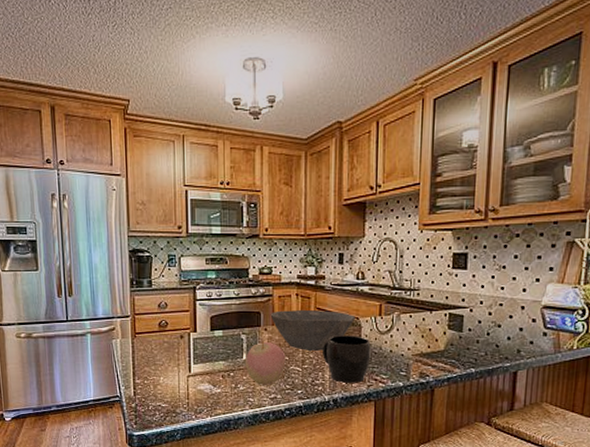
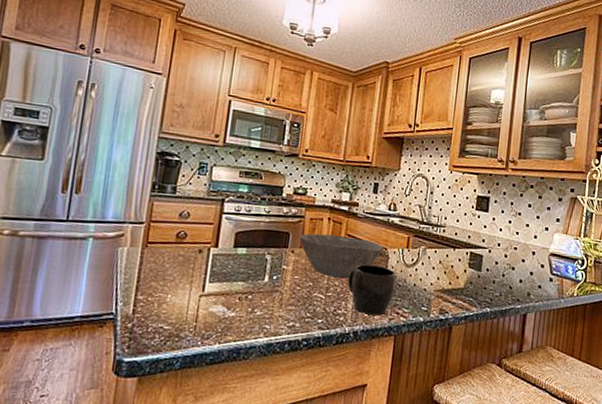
apple: present [246,341,286,385] -> none [266,263,310,312]

